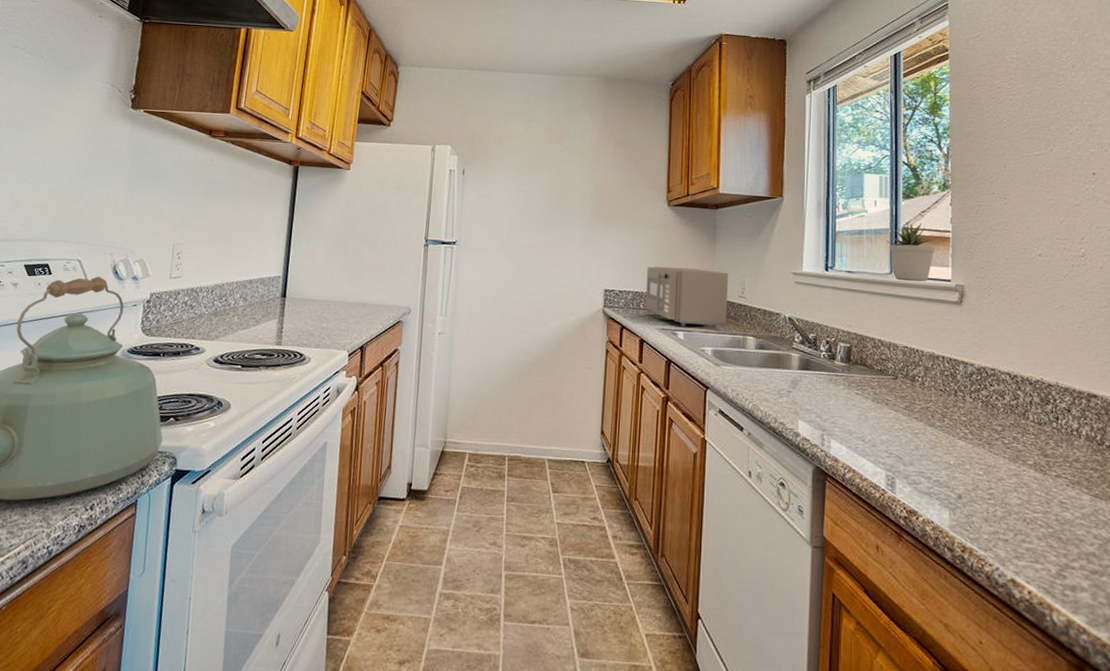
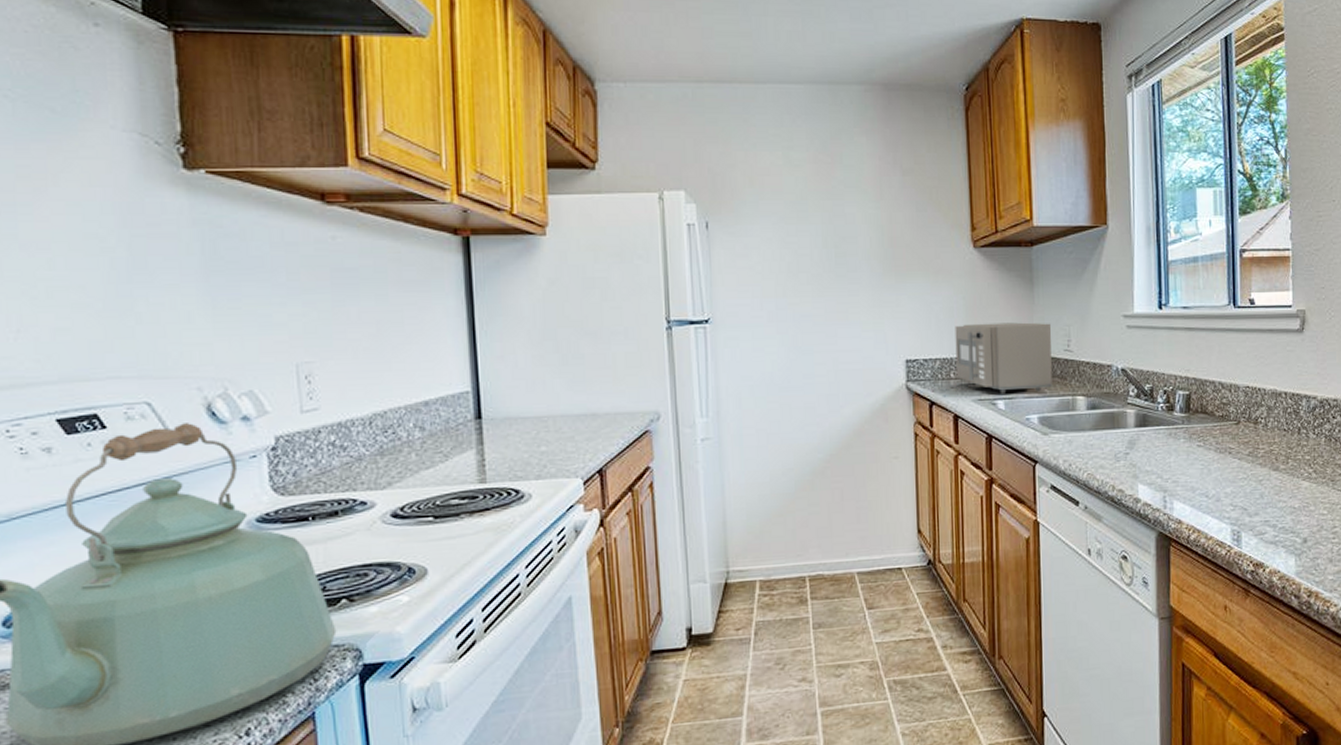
potted plant: present [887,221,936,282] -> none [1224,241,1276,312]

